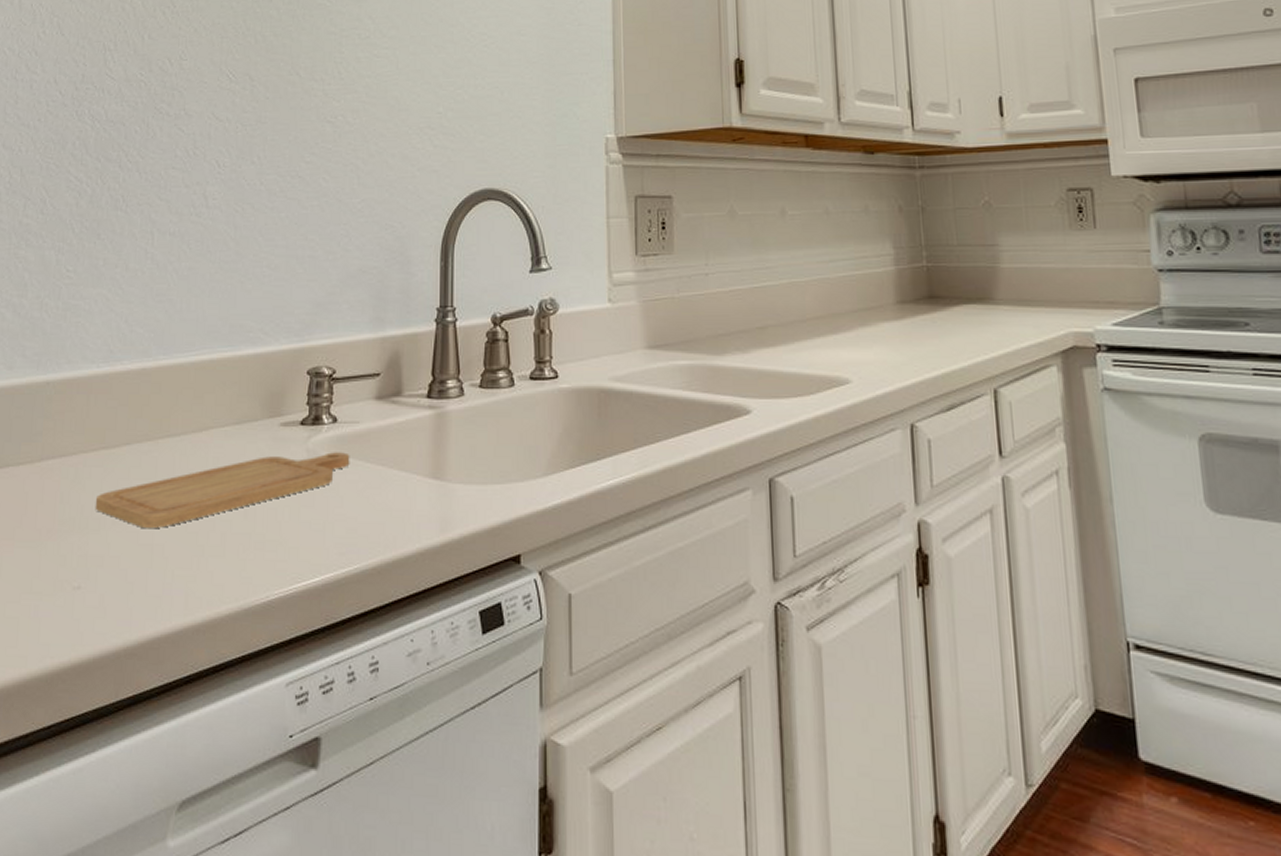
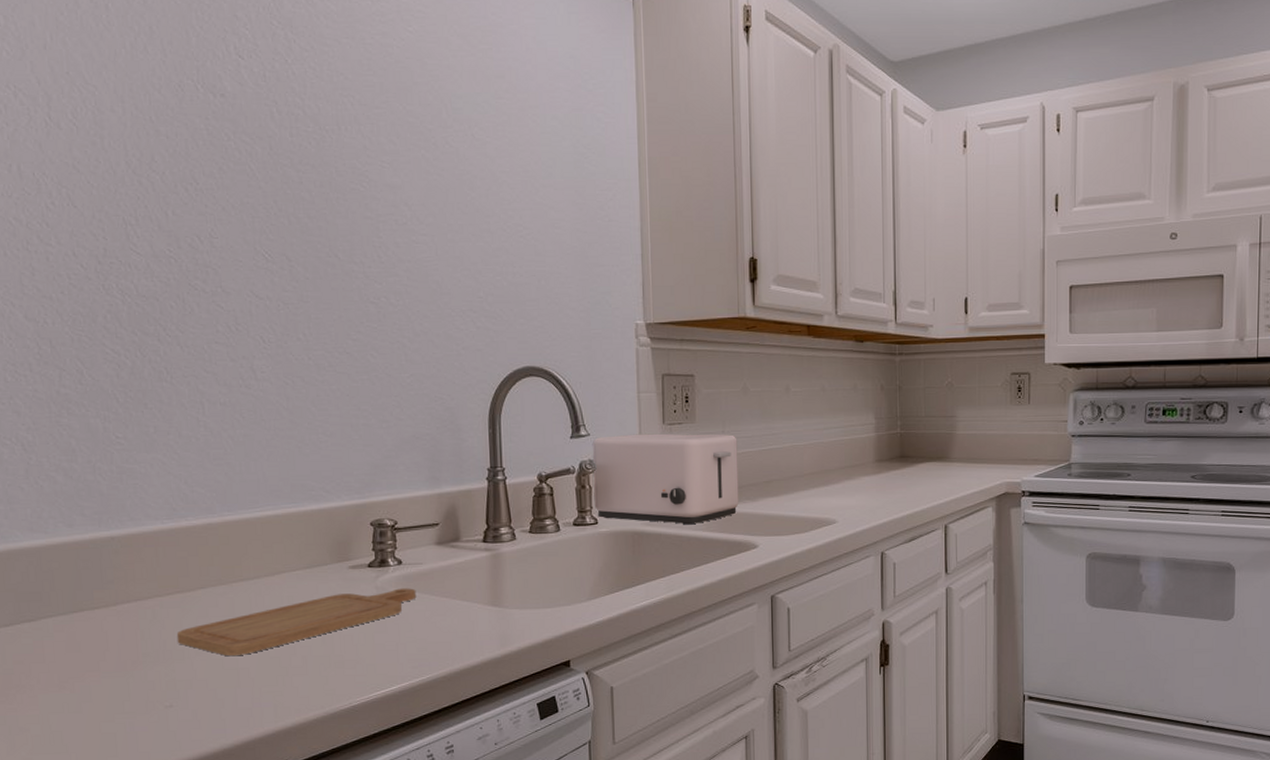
toaster: none [554,266,727,382] -> present [592,433,739,525]

